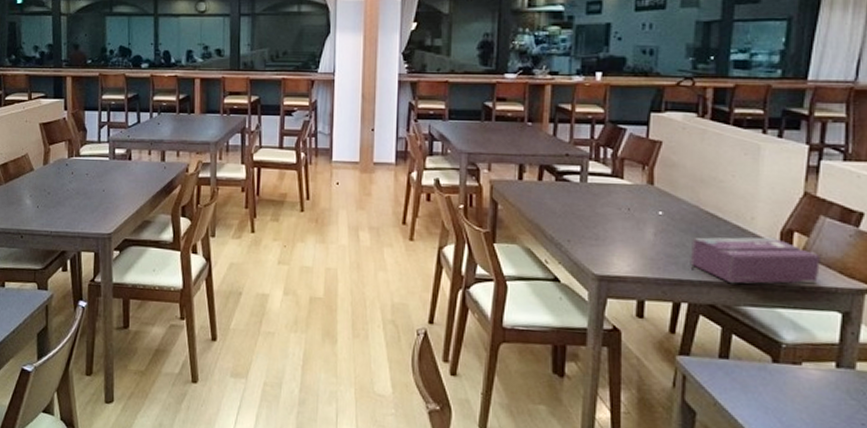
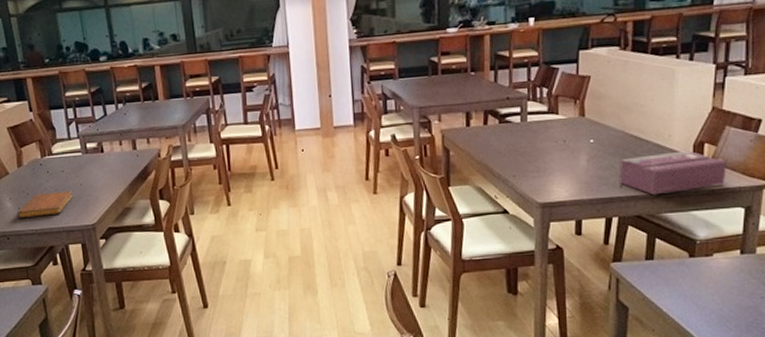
notebook: none [34,194,94,219] -> present [17,190,74,218]

